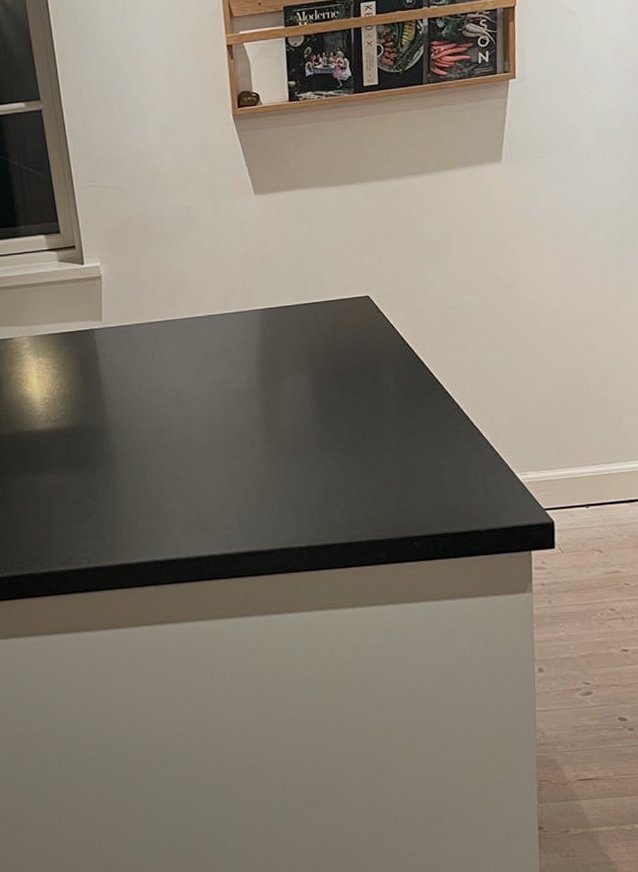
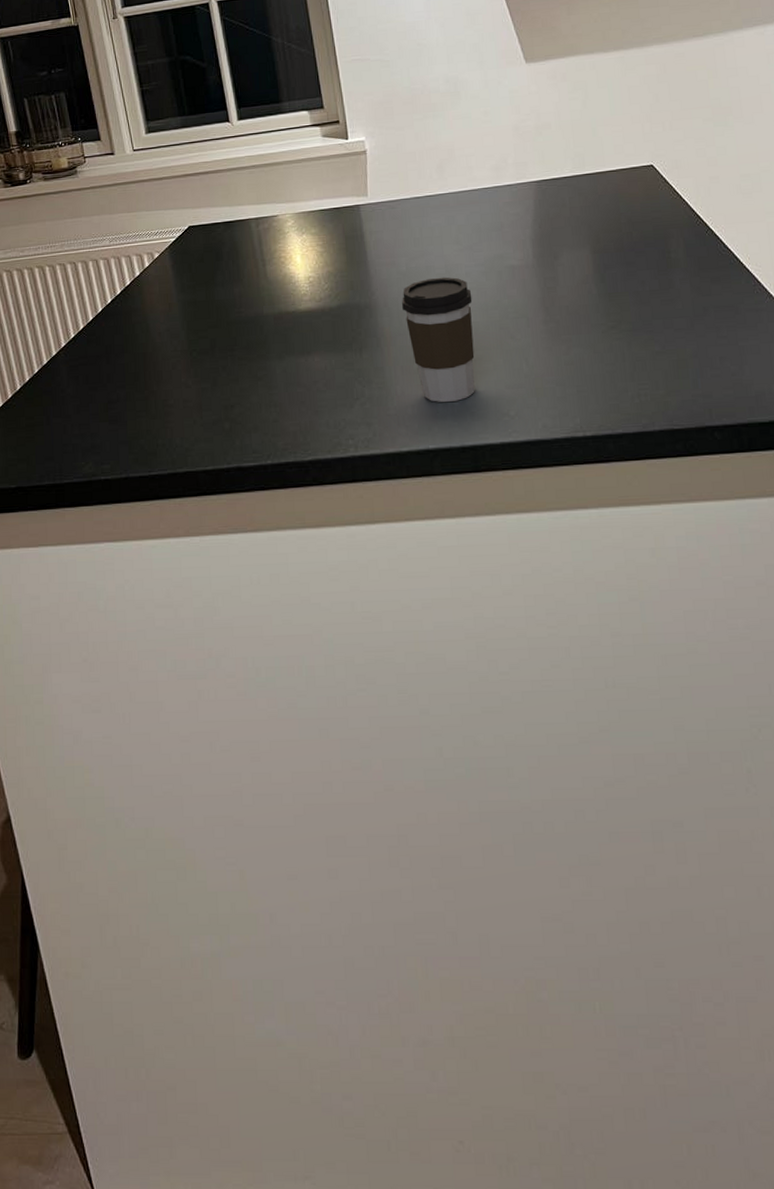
coffee cup: none [134,399,201,518] -> present [402,277,475,403]

